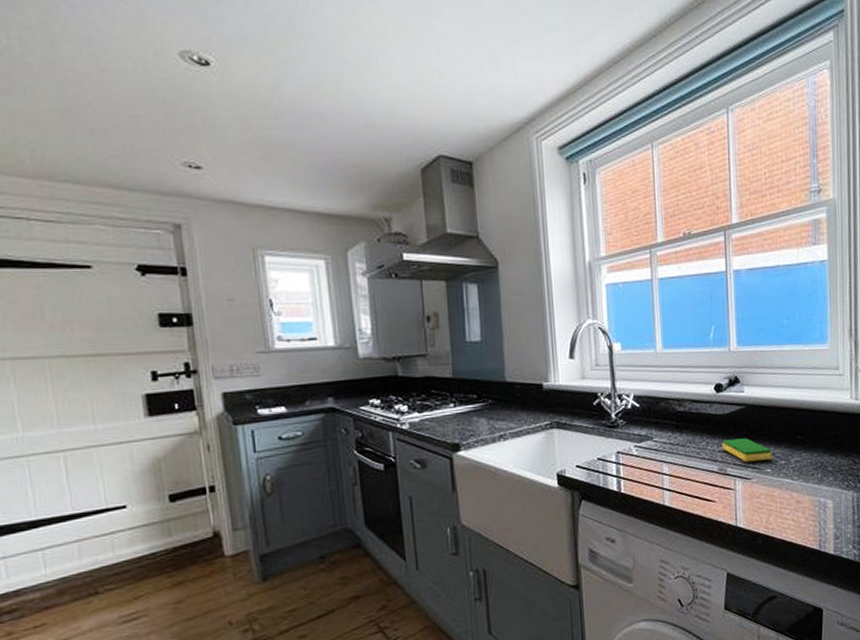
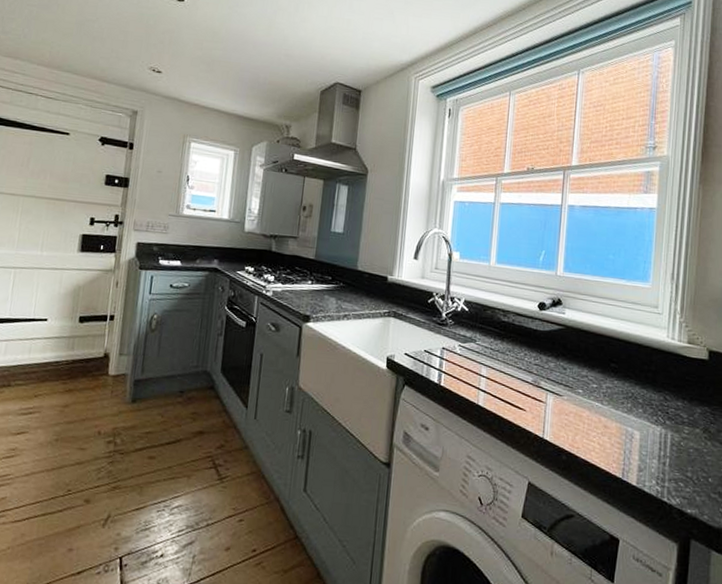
dish sponge: present [722,438,772,462] -> none [539,354,586,382]

